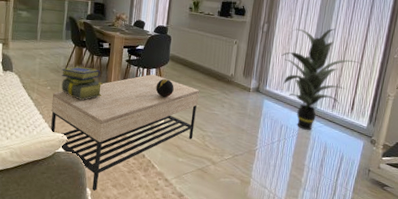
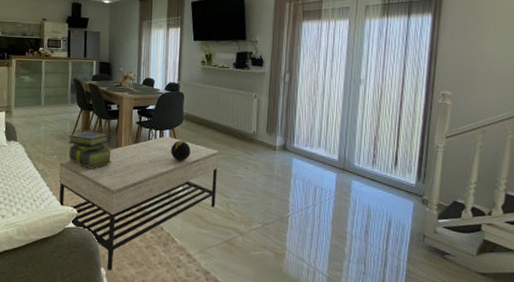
indoor plant: present [281,28,363,130] -> none [307,74,402,191]

